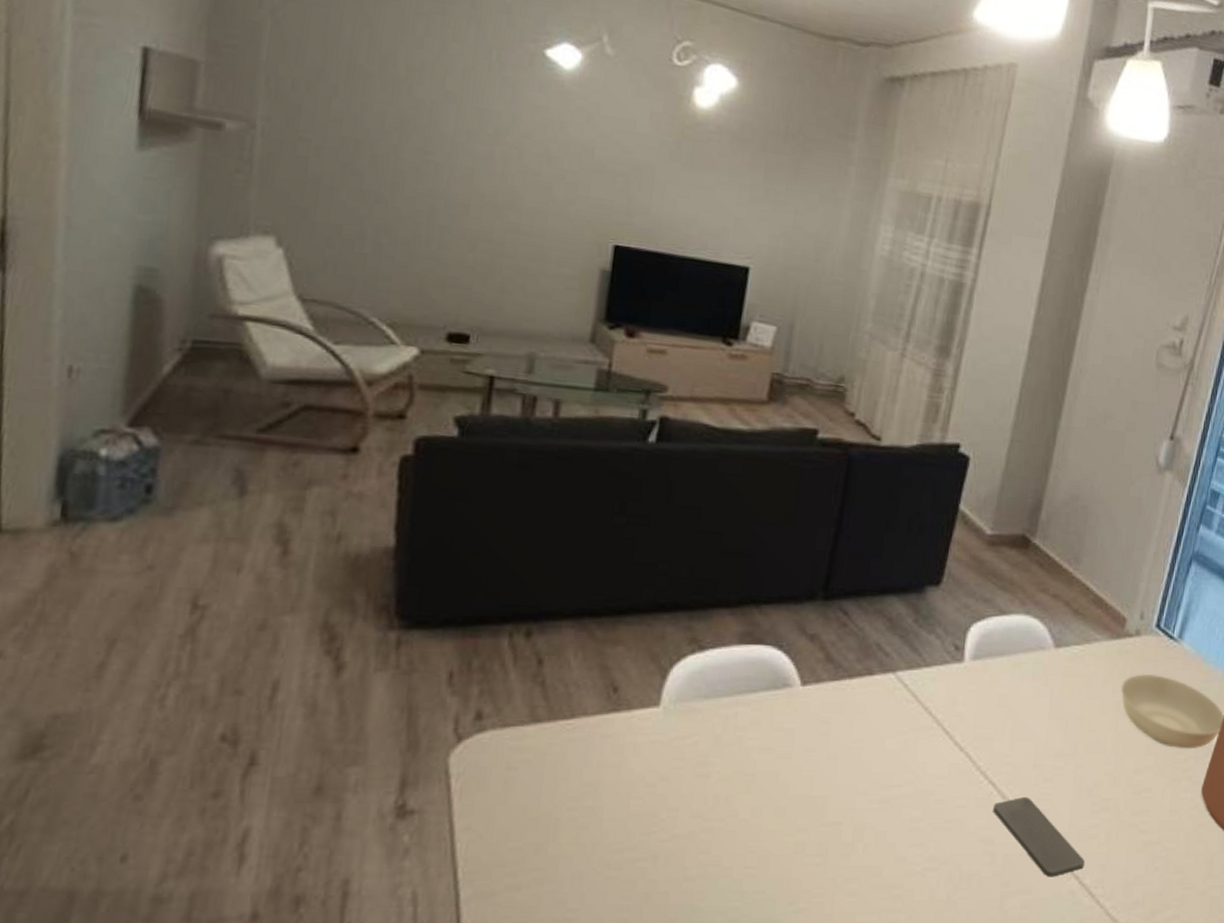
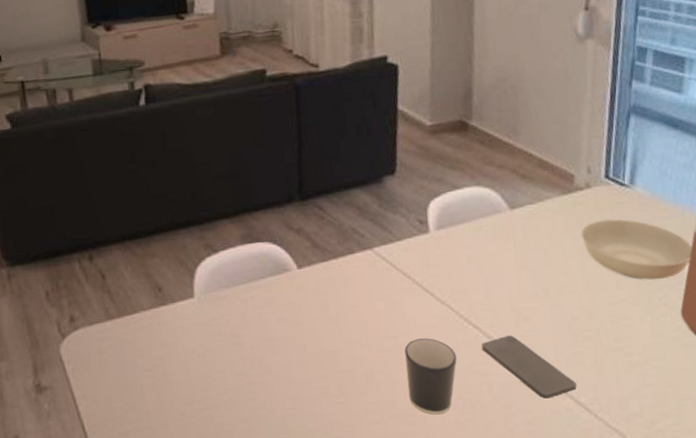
mug: none [899,791,964,888] -> present [404,338,457,415]

